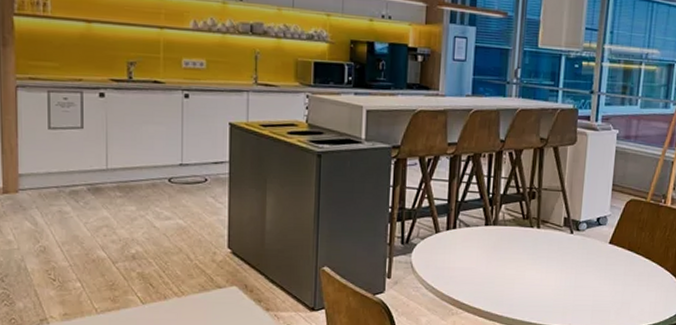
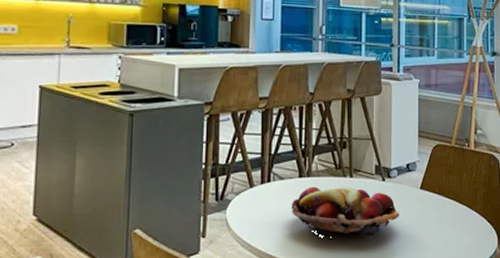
fruit basket: none [476,235,586,287] -> present [292,186,399,237]

